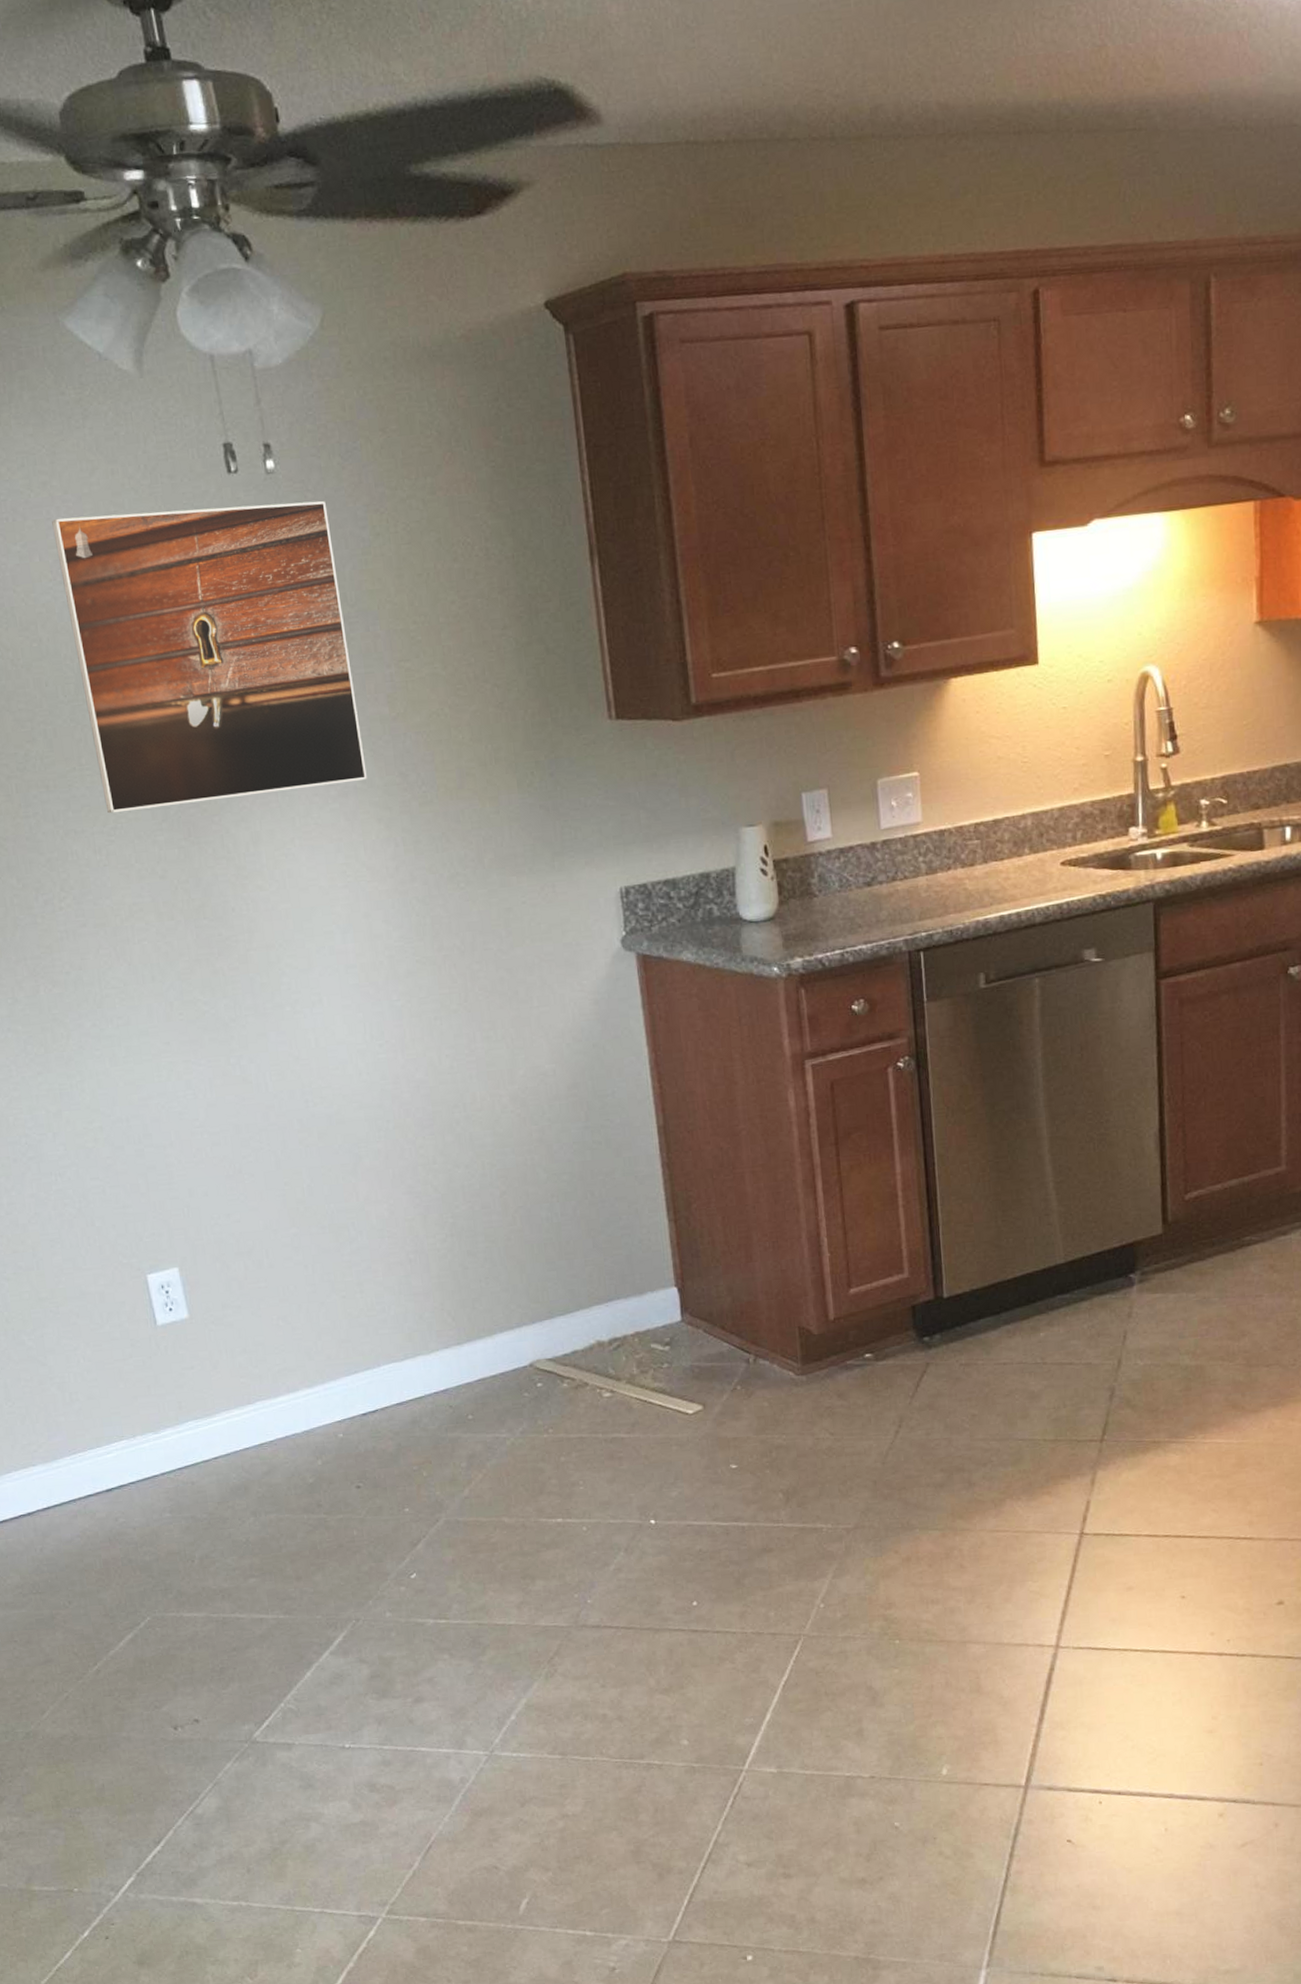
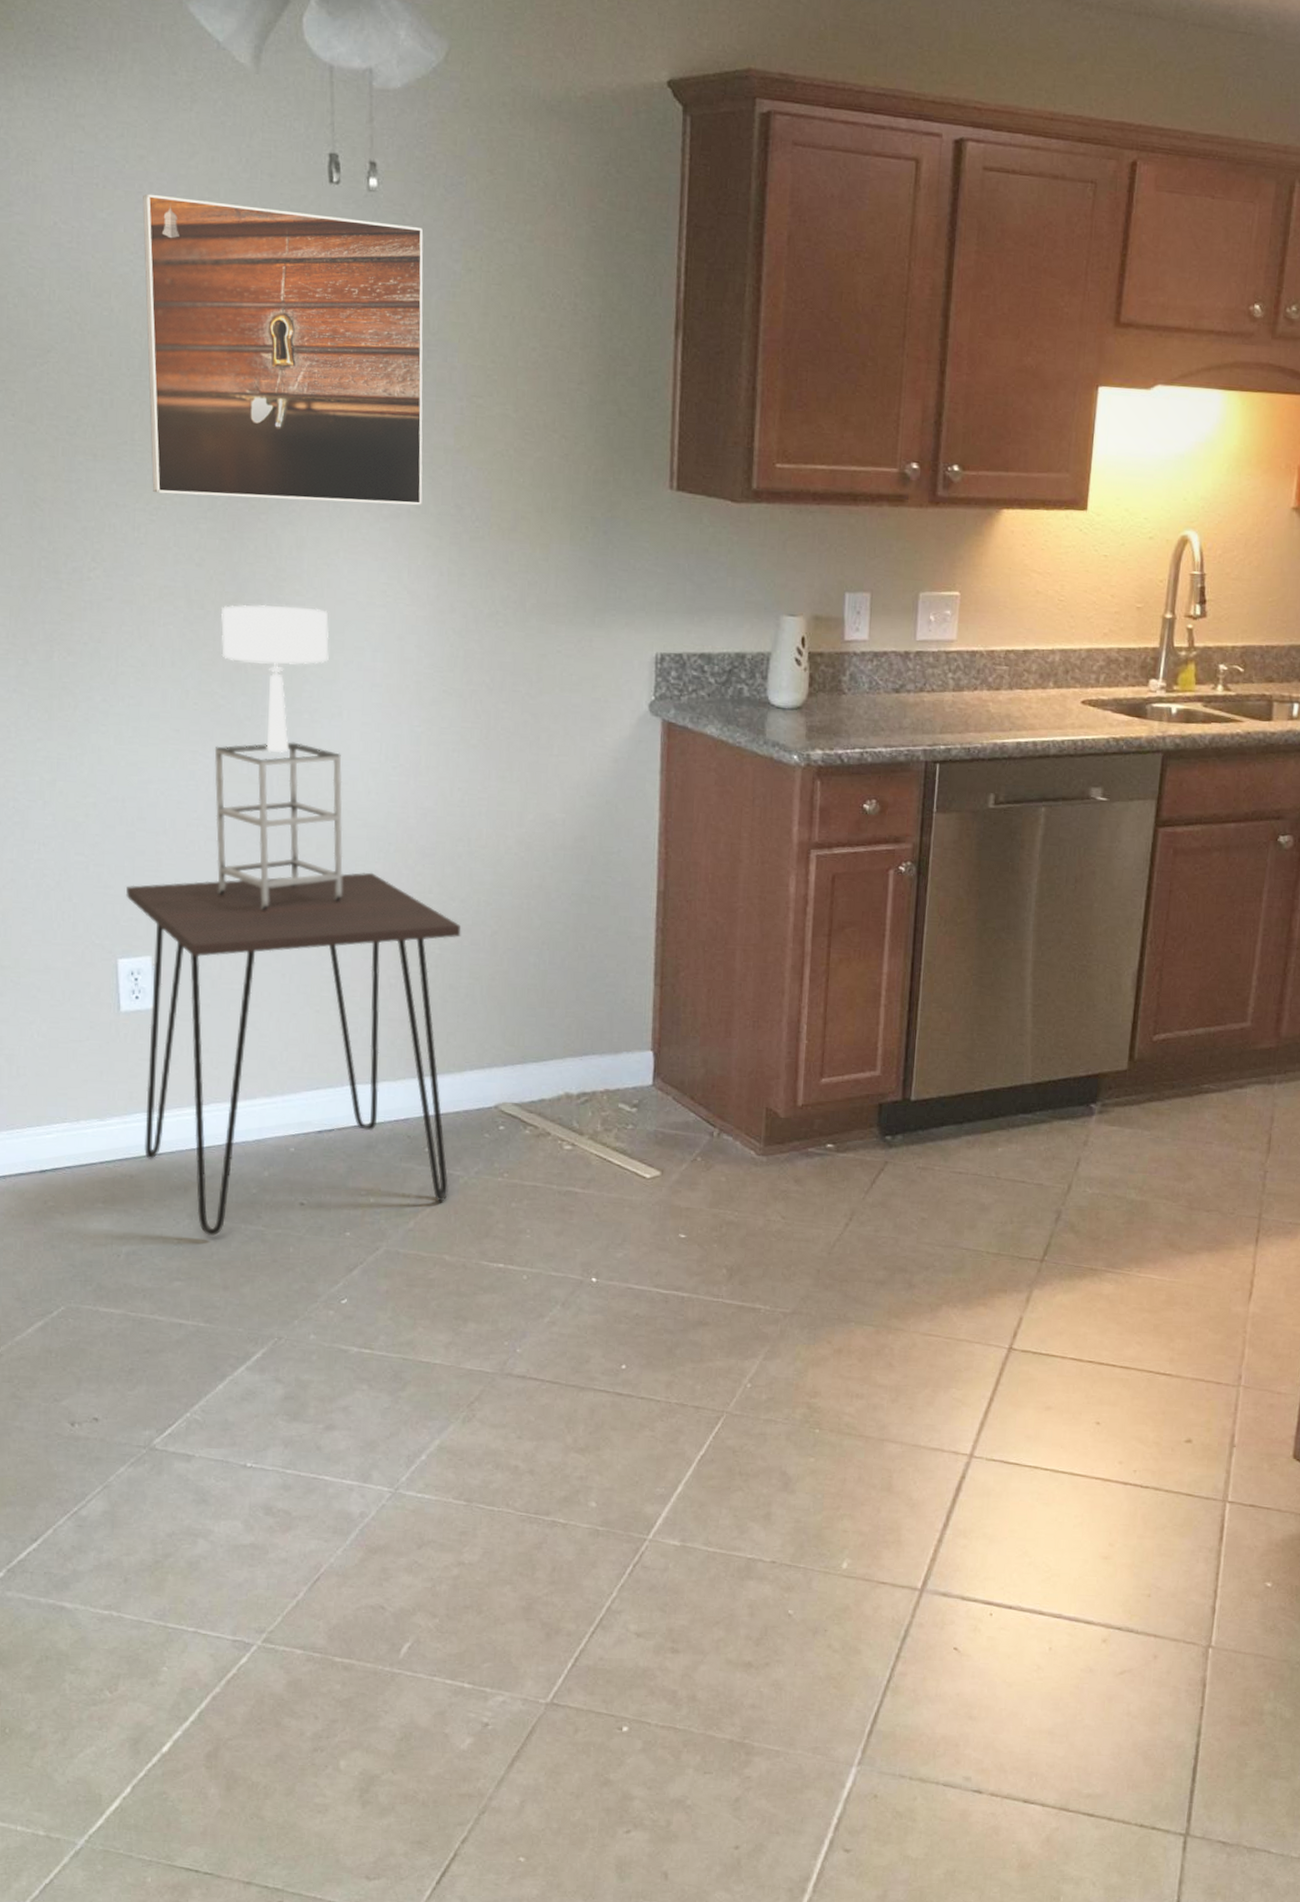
desk: none [144,1152,497,1530] -> present [126,872,461,1236]
table lamp: none [191,900,350,1207] -> present [214,604,343,911]

